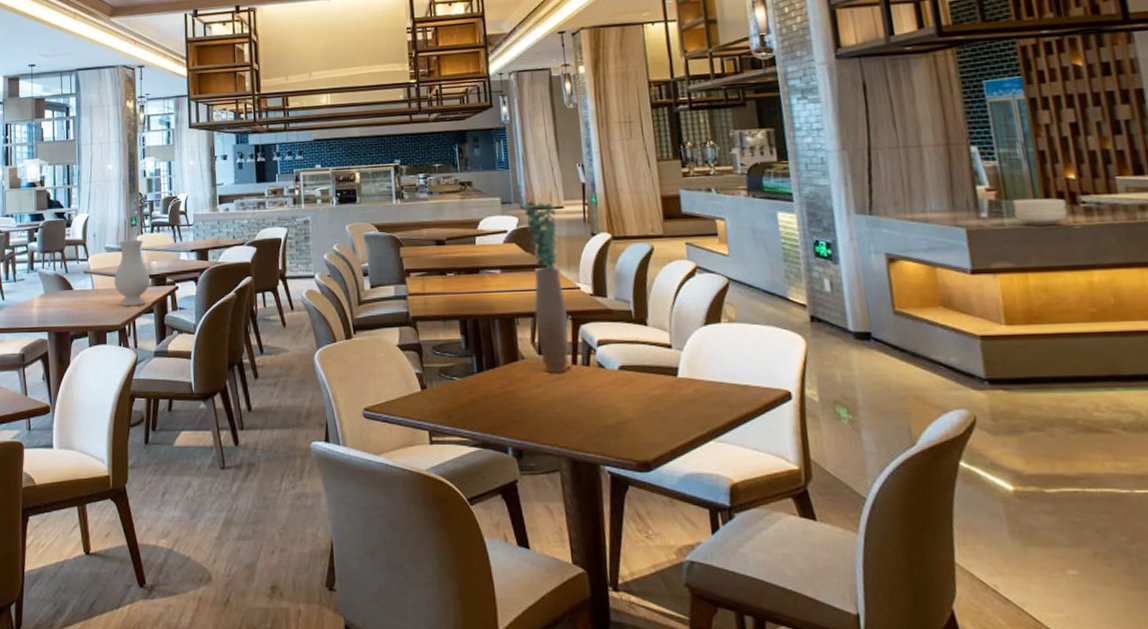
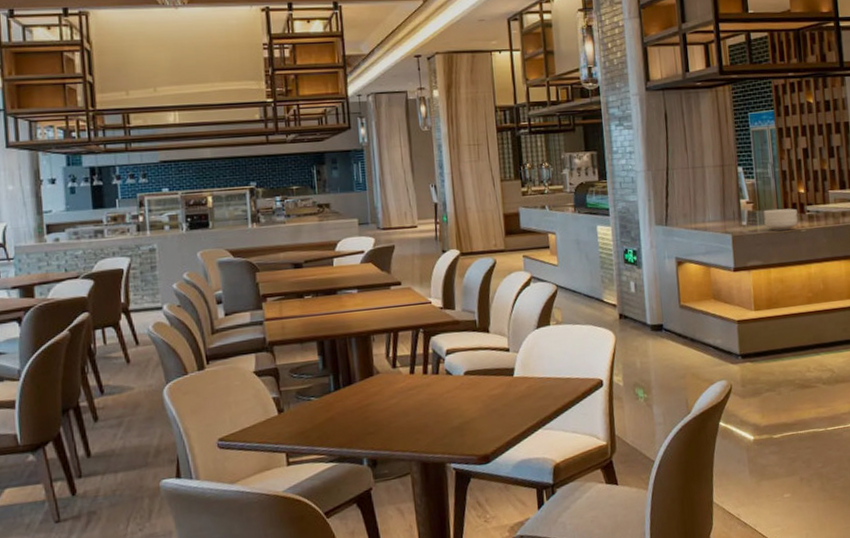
vase: present [523,195,569,375] -> none [379,216,421,386]

